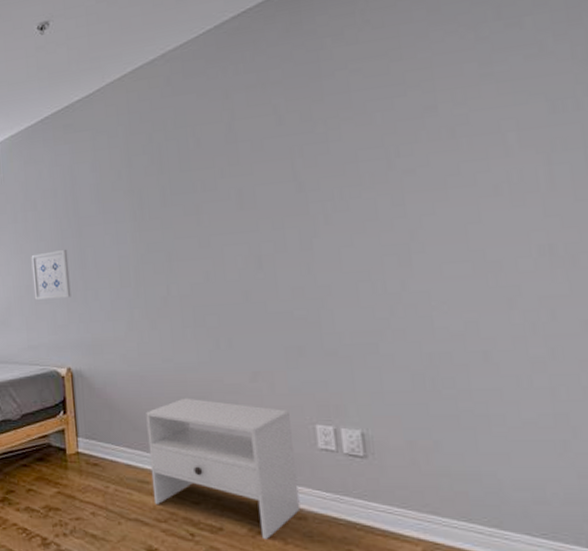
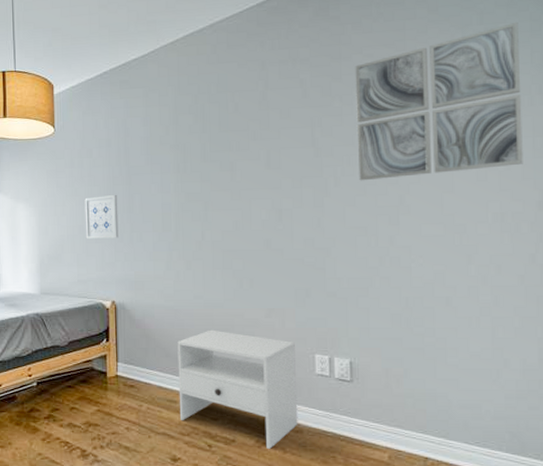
wall art: none [339,13,574,217] -> present [355,23,523,181]

